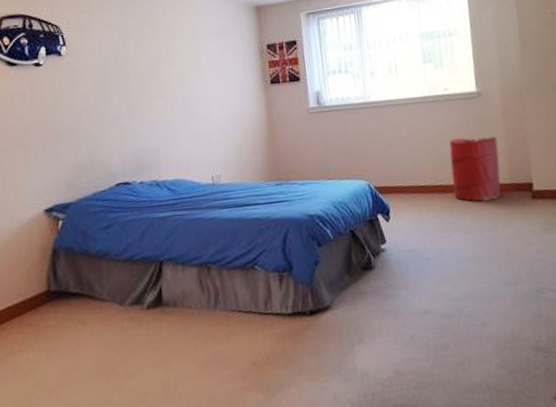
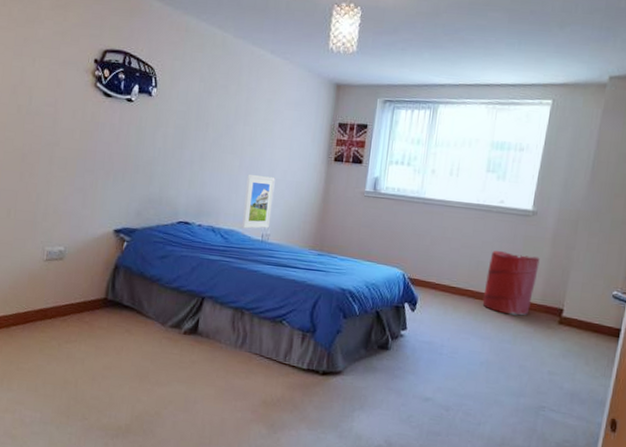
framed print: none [183,114,219,175] -> present [242,175,275,229]

